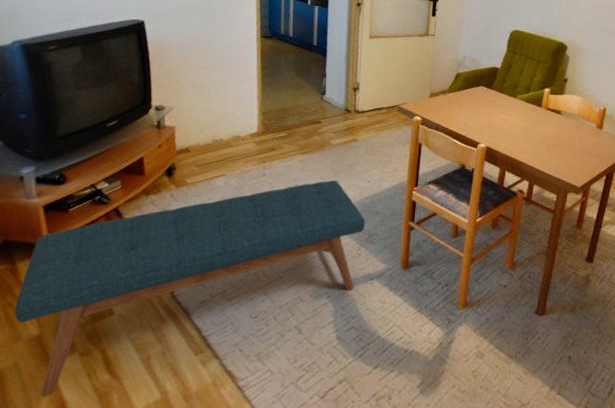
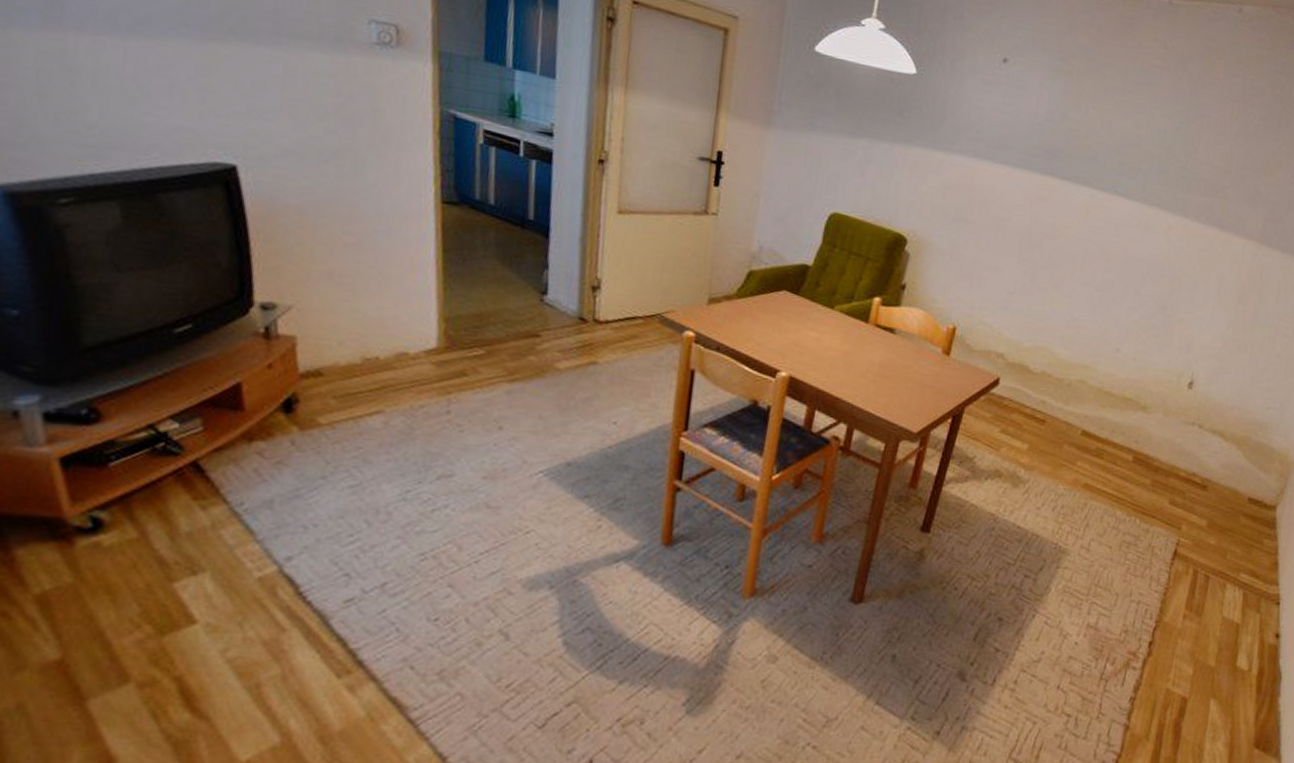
bench: present [14,180,365,398] -> none [11,421,608,753]

